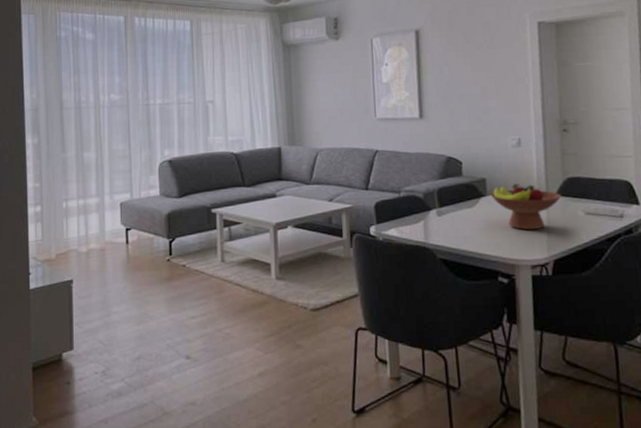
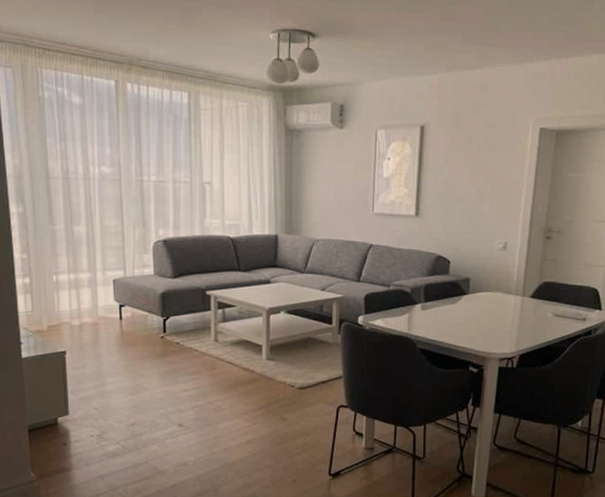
fruit bowl: present [489,183,562,230] -> none [471,284,536,328]

